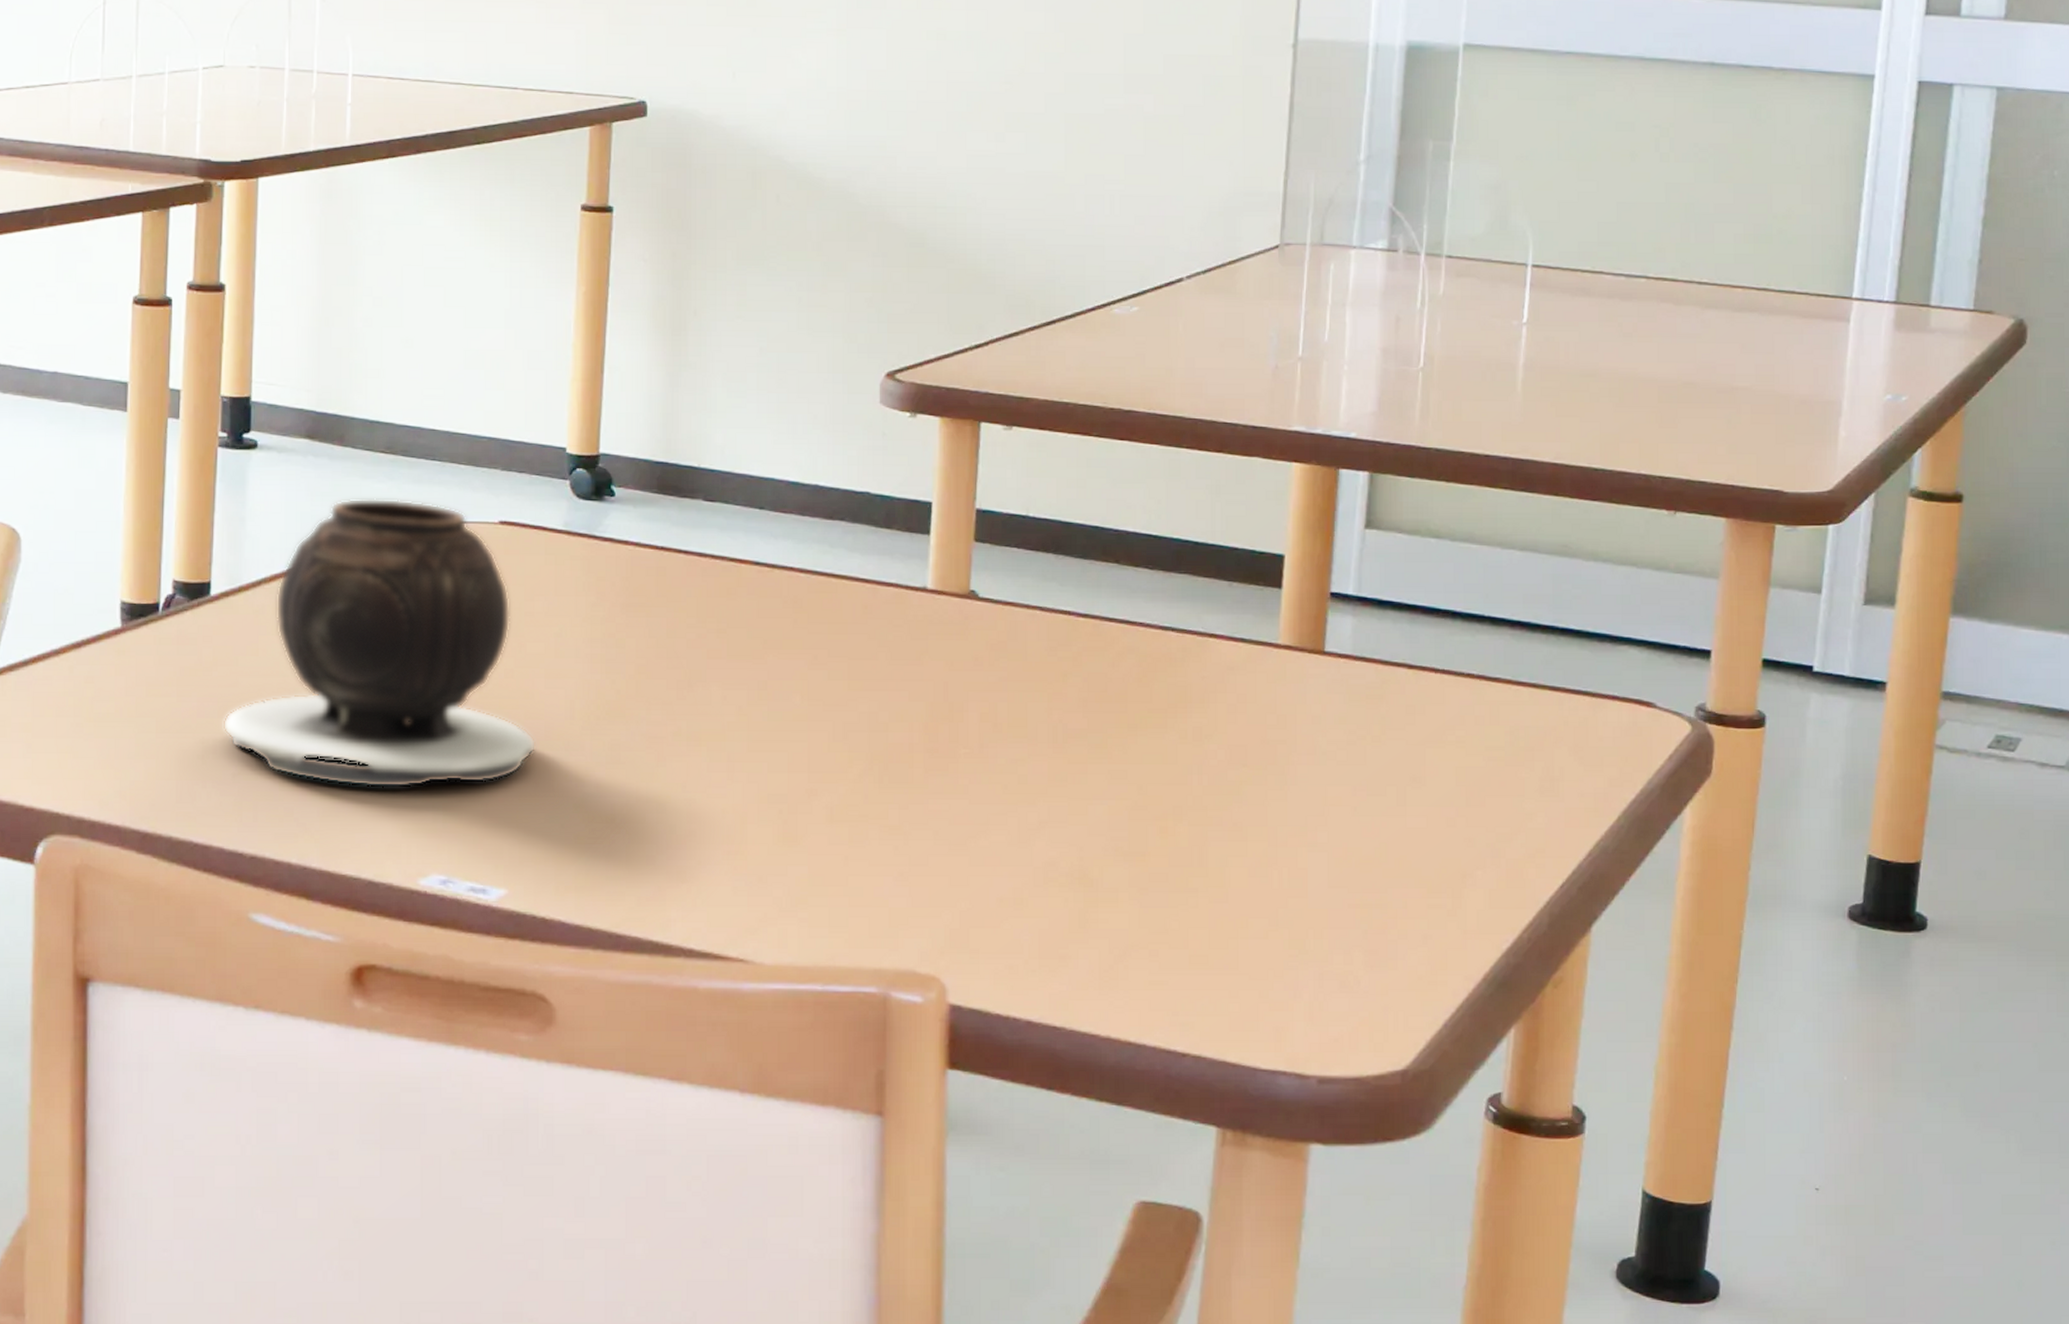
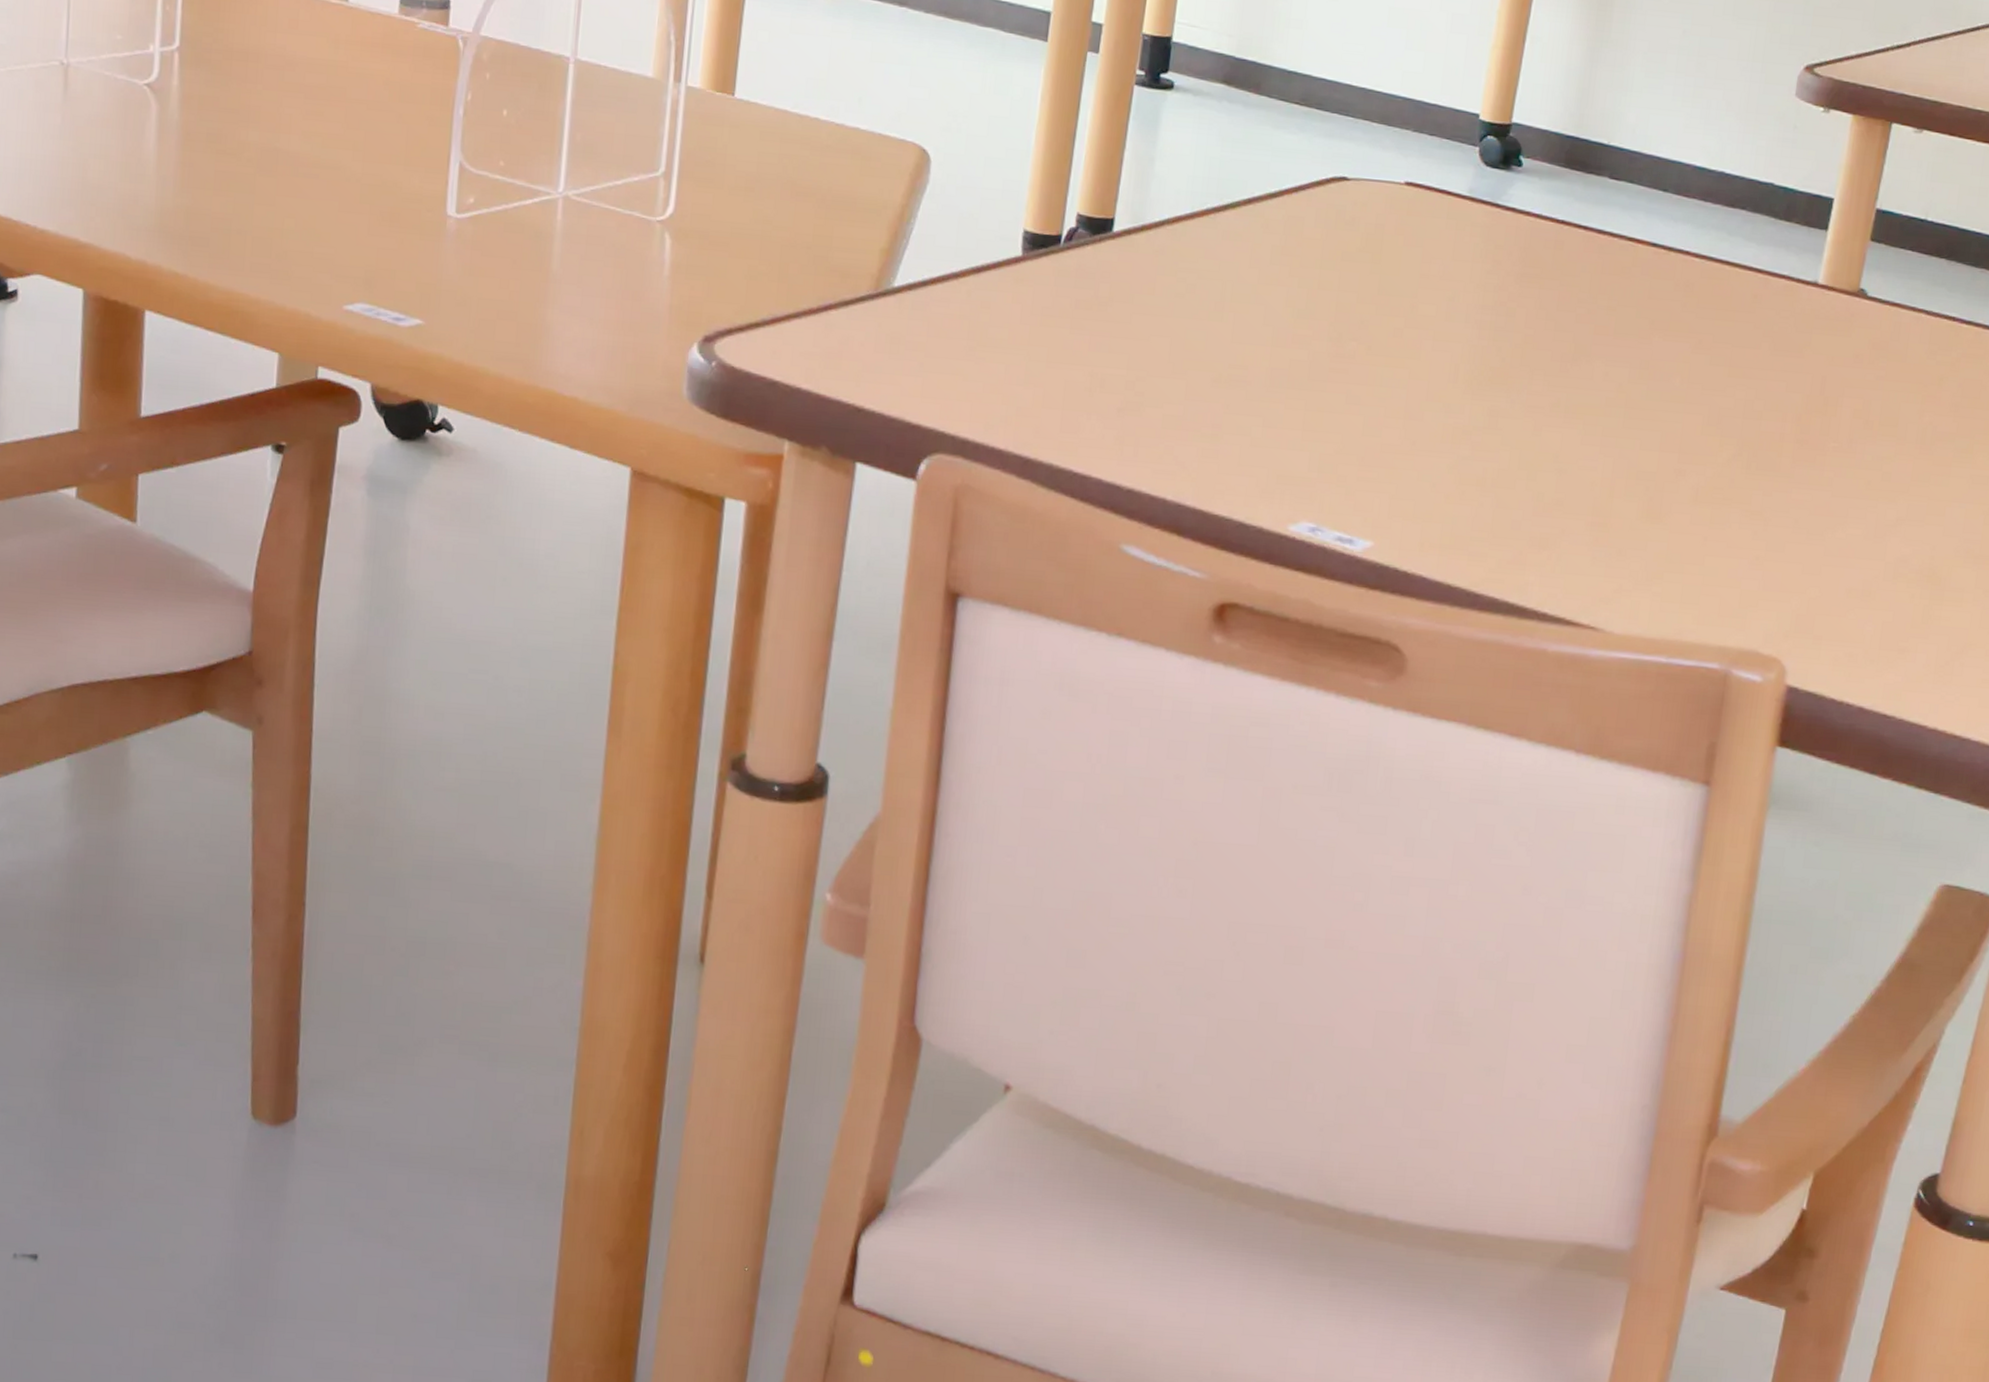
vase: present [222,498,537,788] -> none [1112,147,1418,438]

